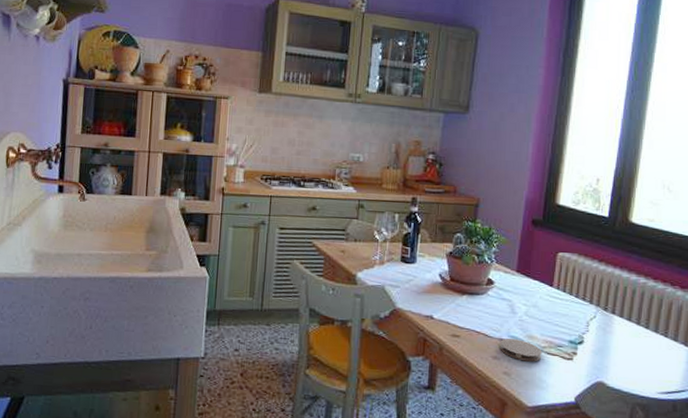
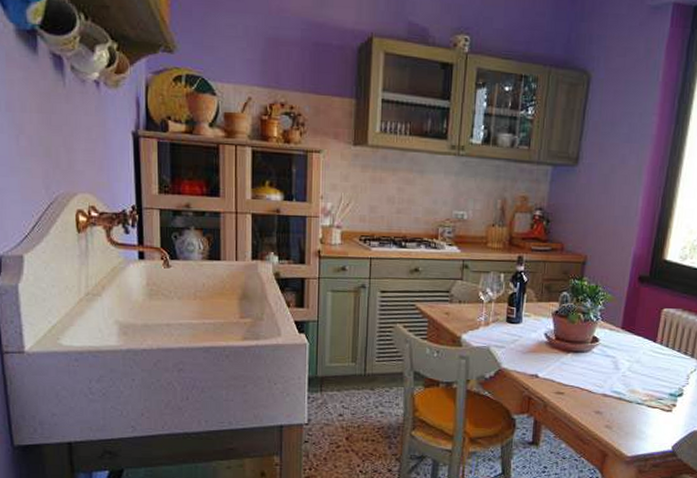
coaster: present [500,338,542,362] -> none [602,394,643,415]

